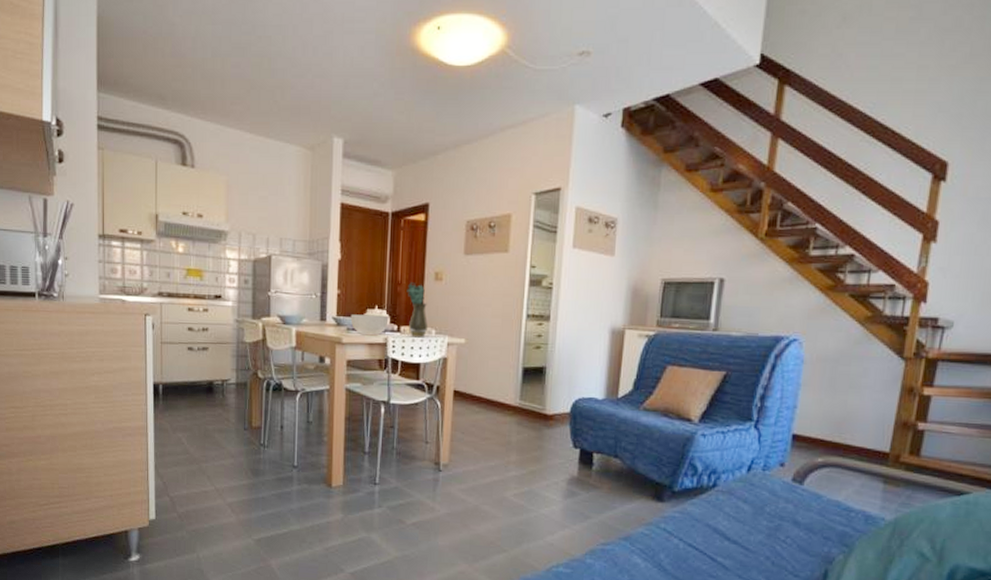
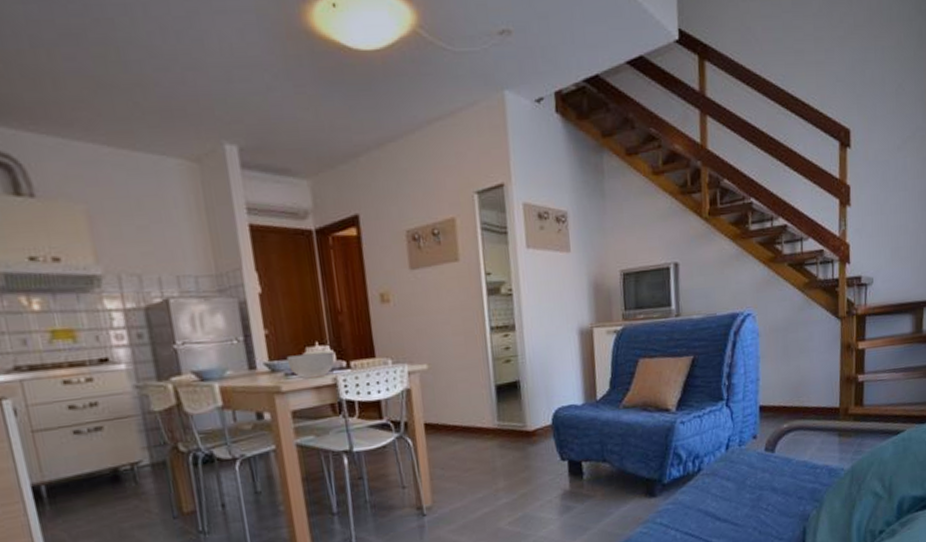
vase: present [406,281,429,338] -> none [349,307,384,372]

